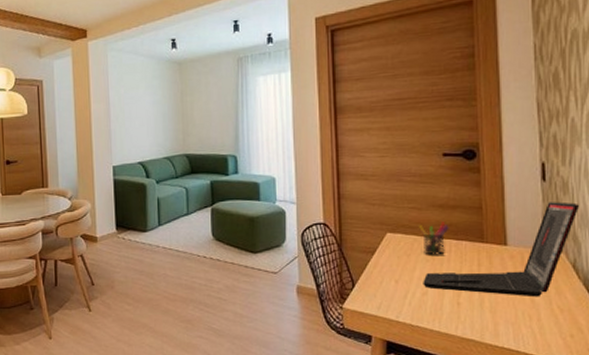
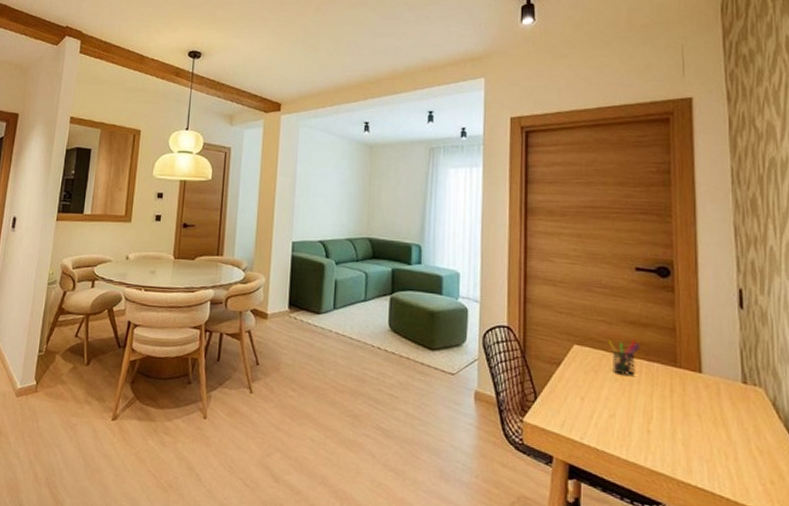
laptop: present [423,202,579,297] -> none [610,331,778,435]

